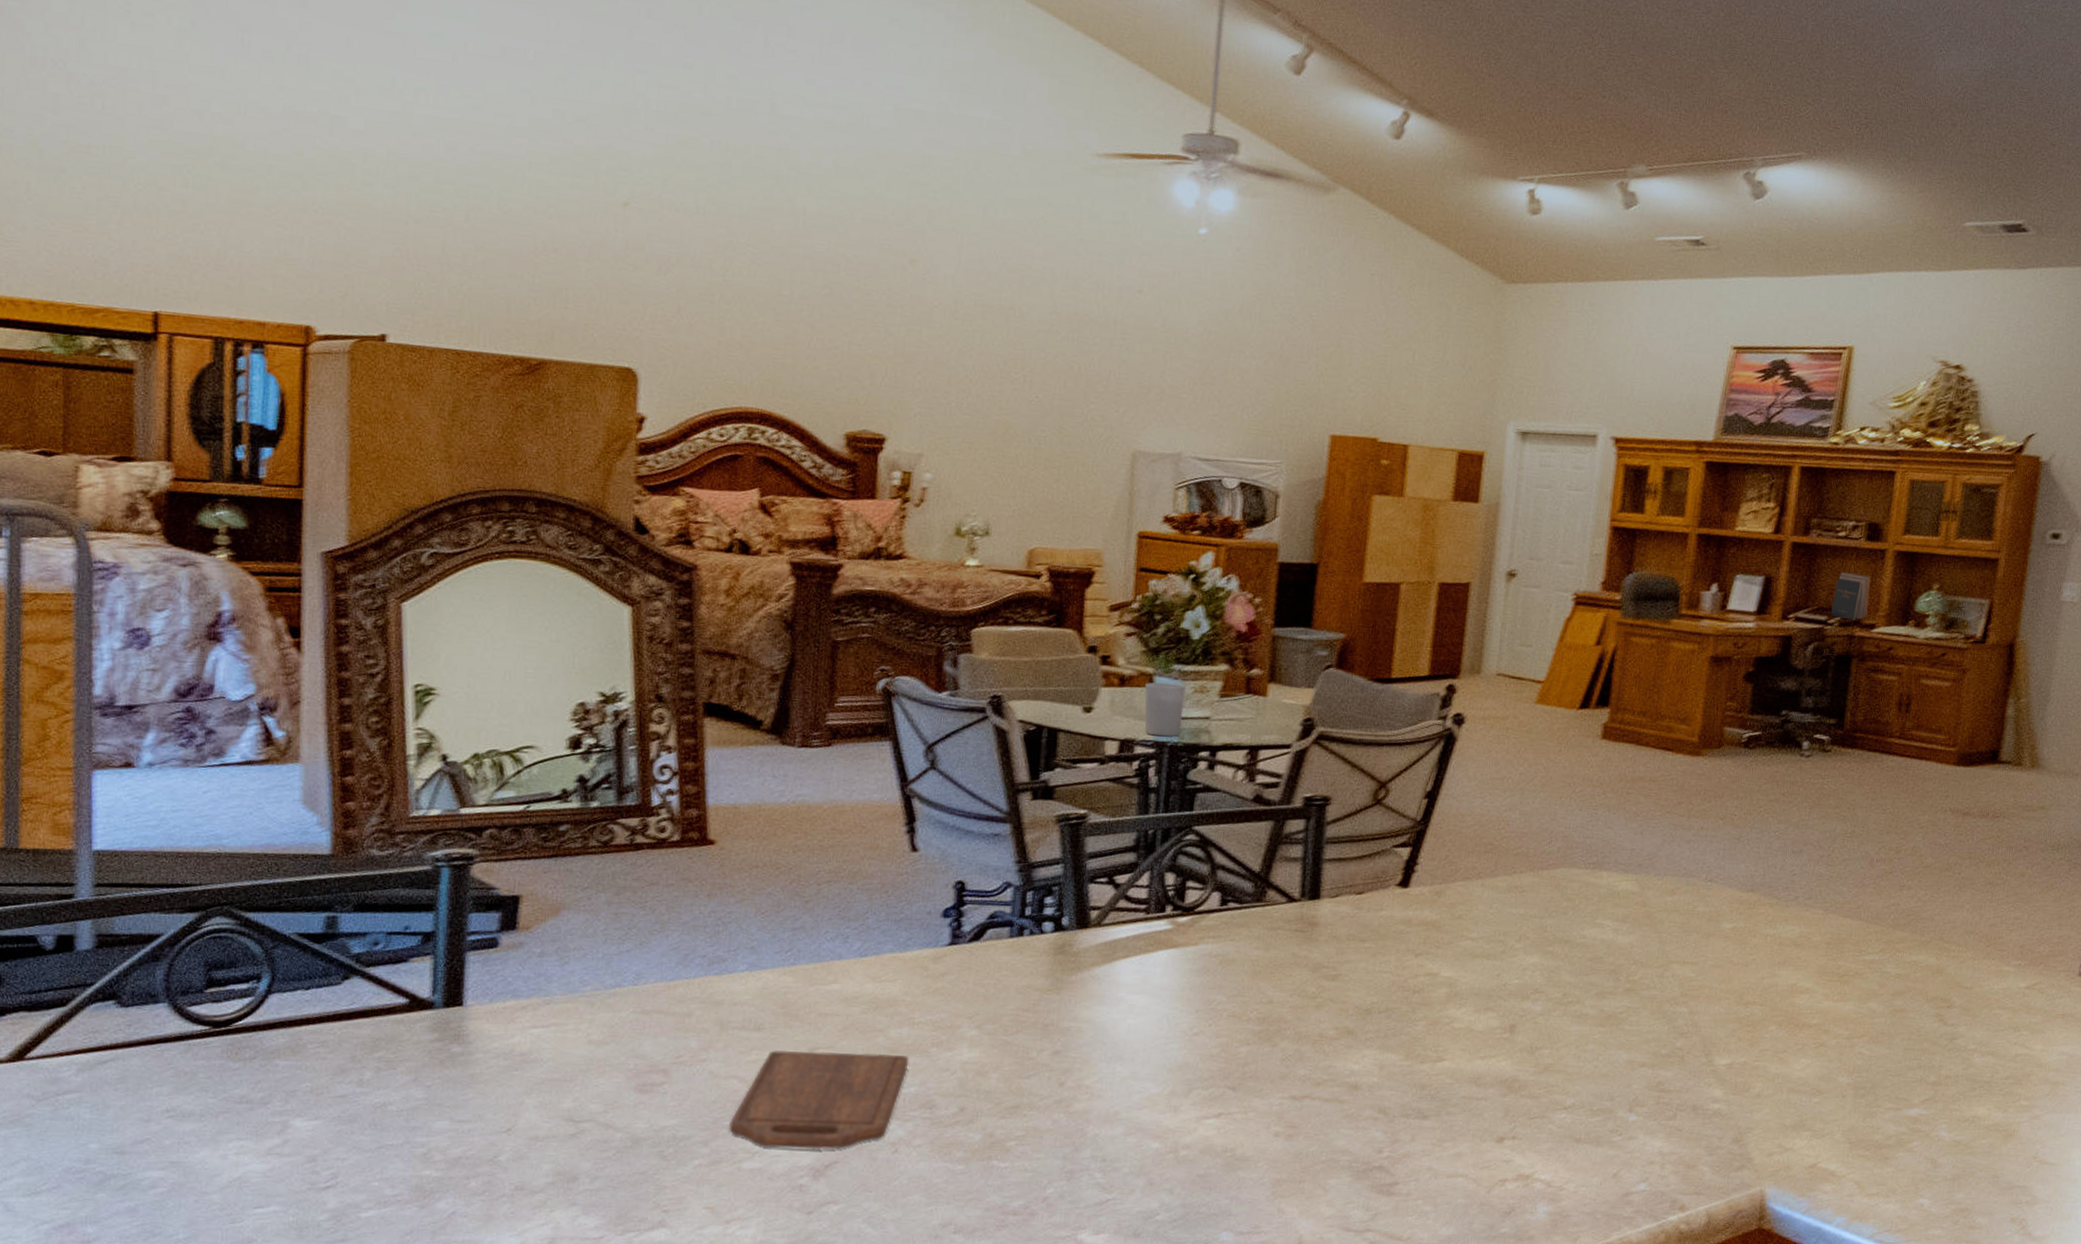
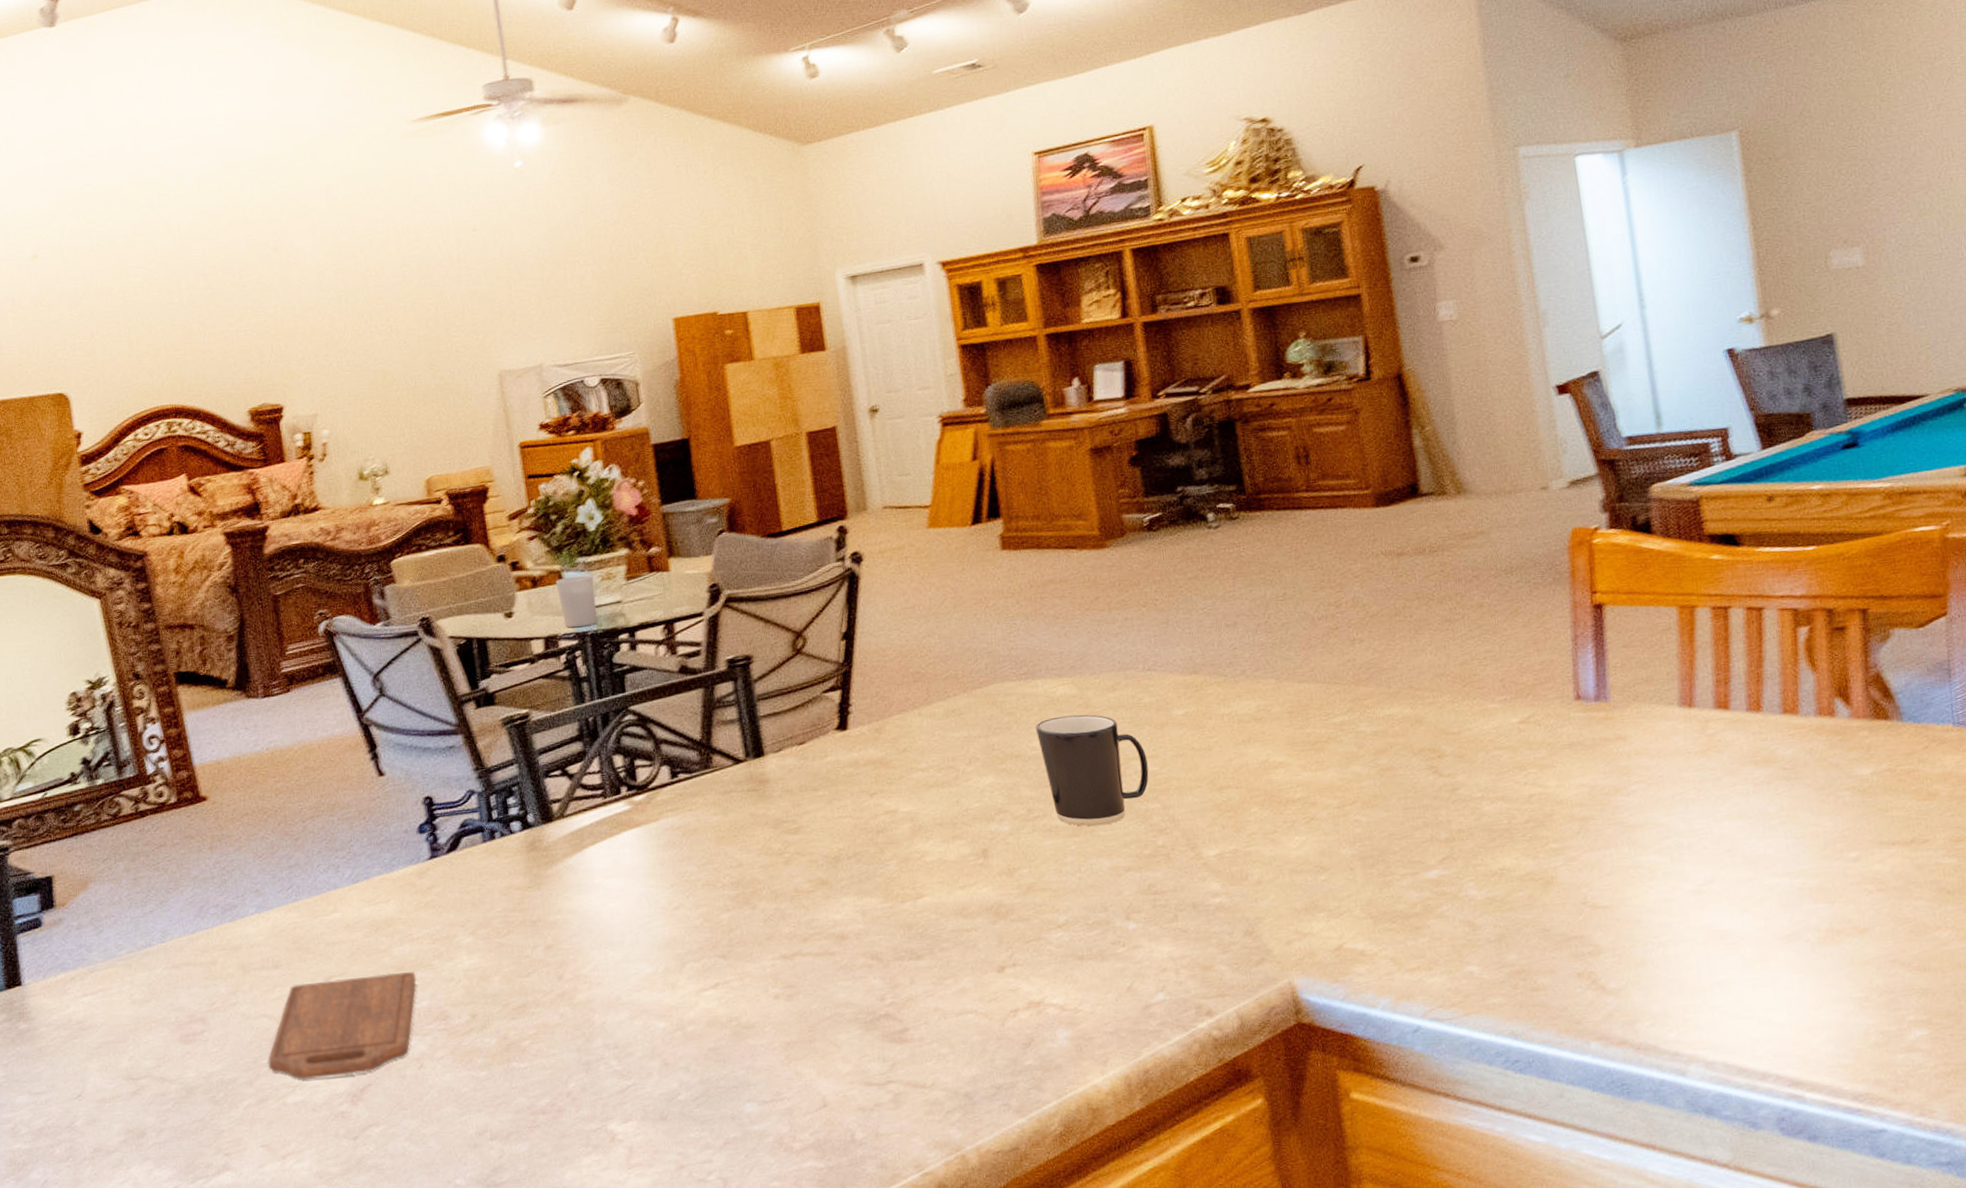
mug: none [1588,910,1687,1020] -> present [1035,714,1149,826]
books: present [1830,571,1871,621] -> none [1198,338,1239,386]

